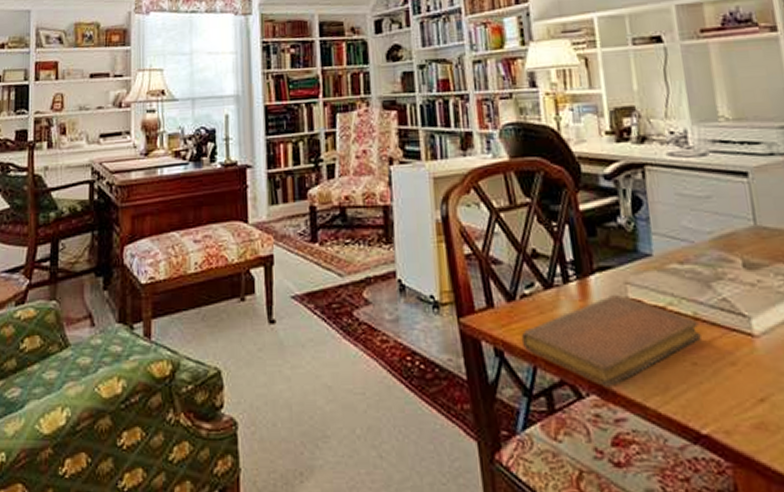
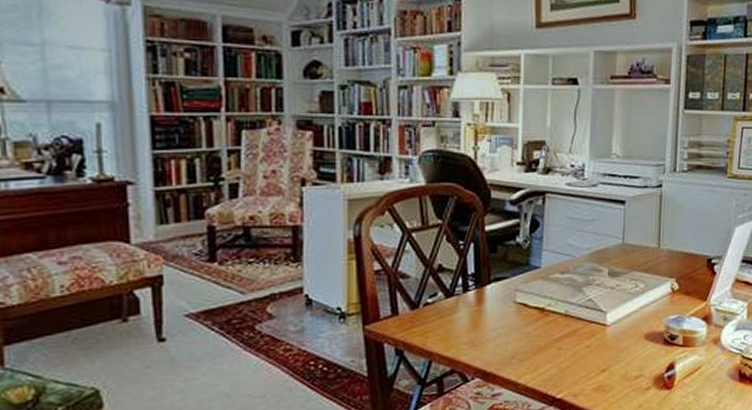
notebook: present [521,294,701,386] -> none [421,299,568,371]

